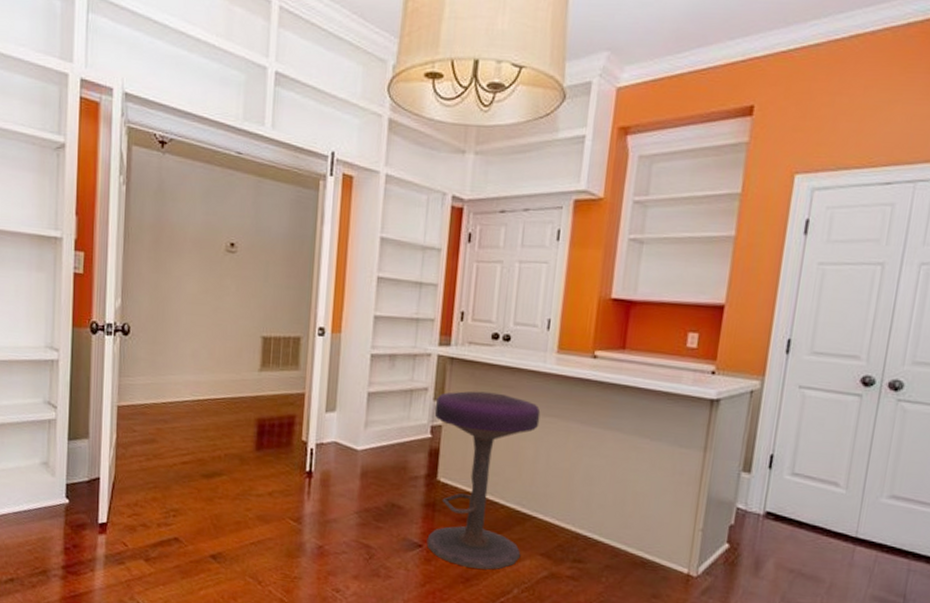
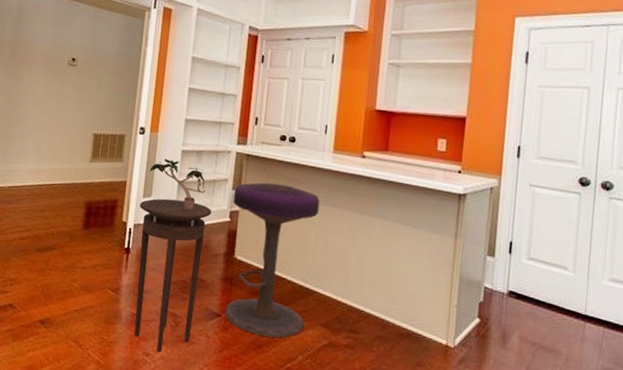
stool: none [321,412,409,588] -> present [134,198,212,352]
potted plant: none [332,364,401,426] -> present [149,158,206,210]

